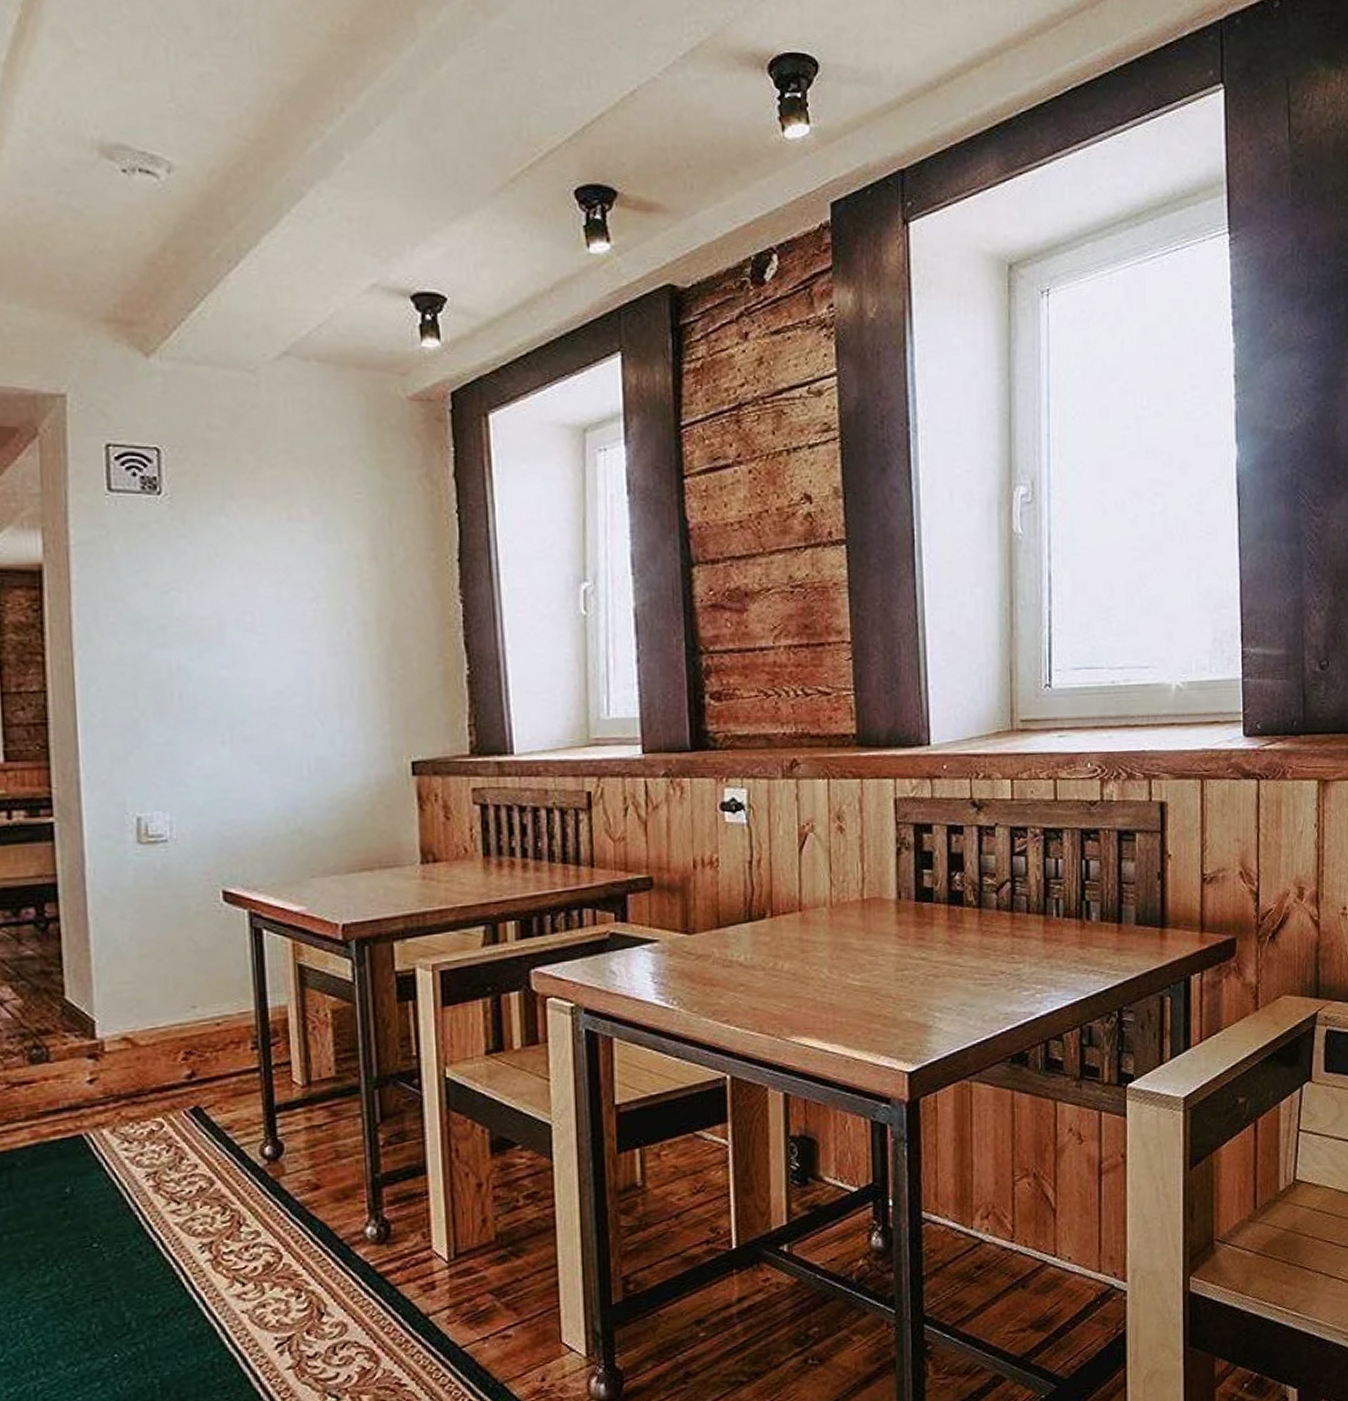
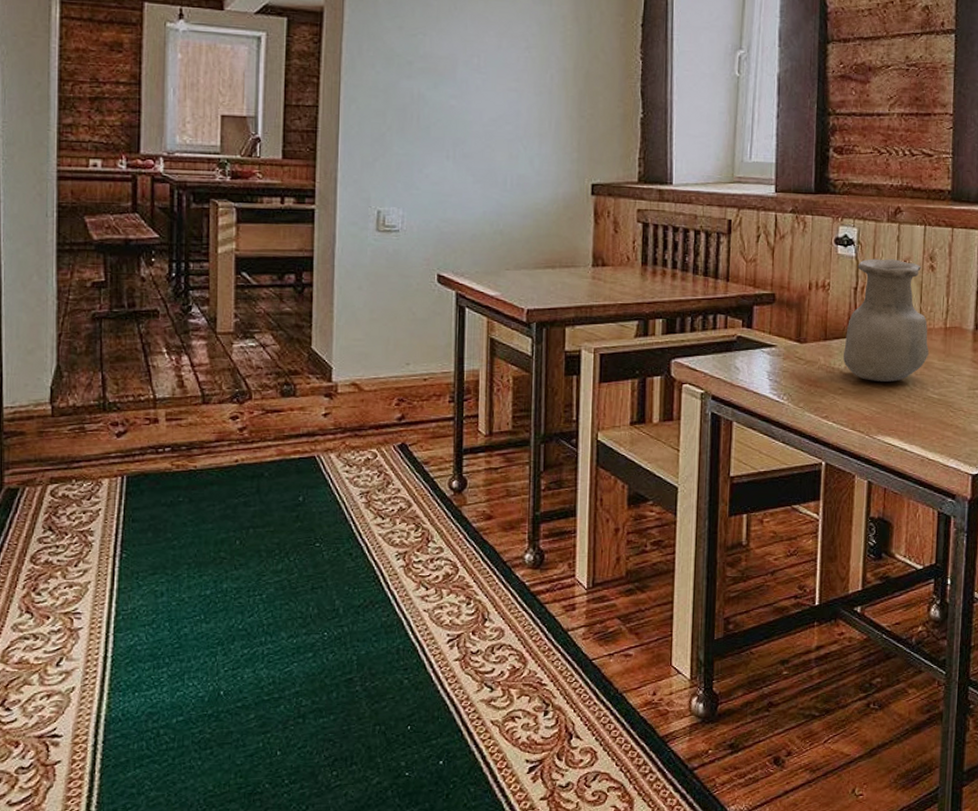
vase: none [742,822,845,972] -> present [843,258,929,382]

